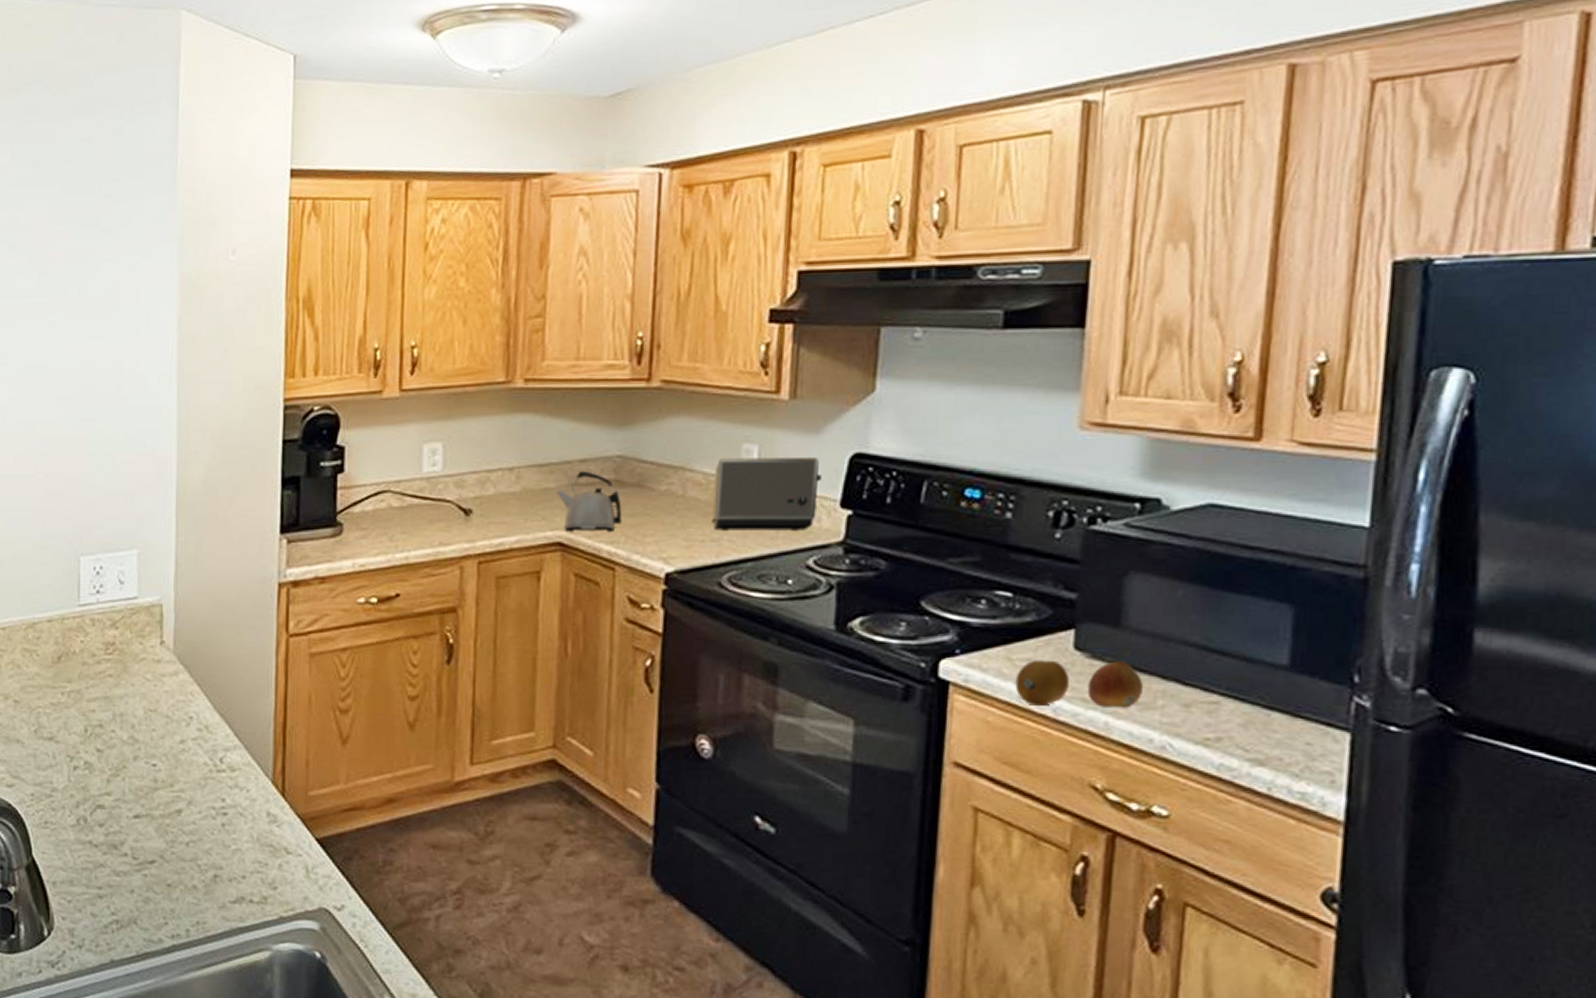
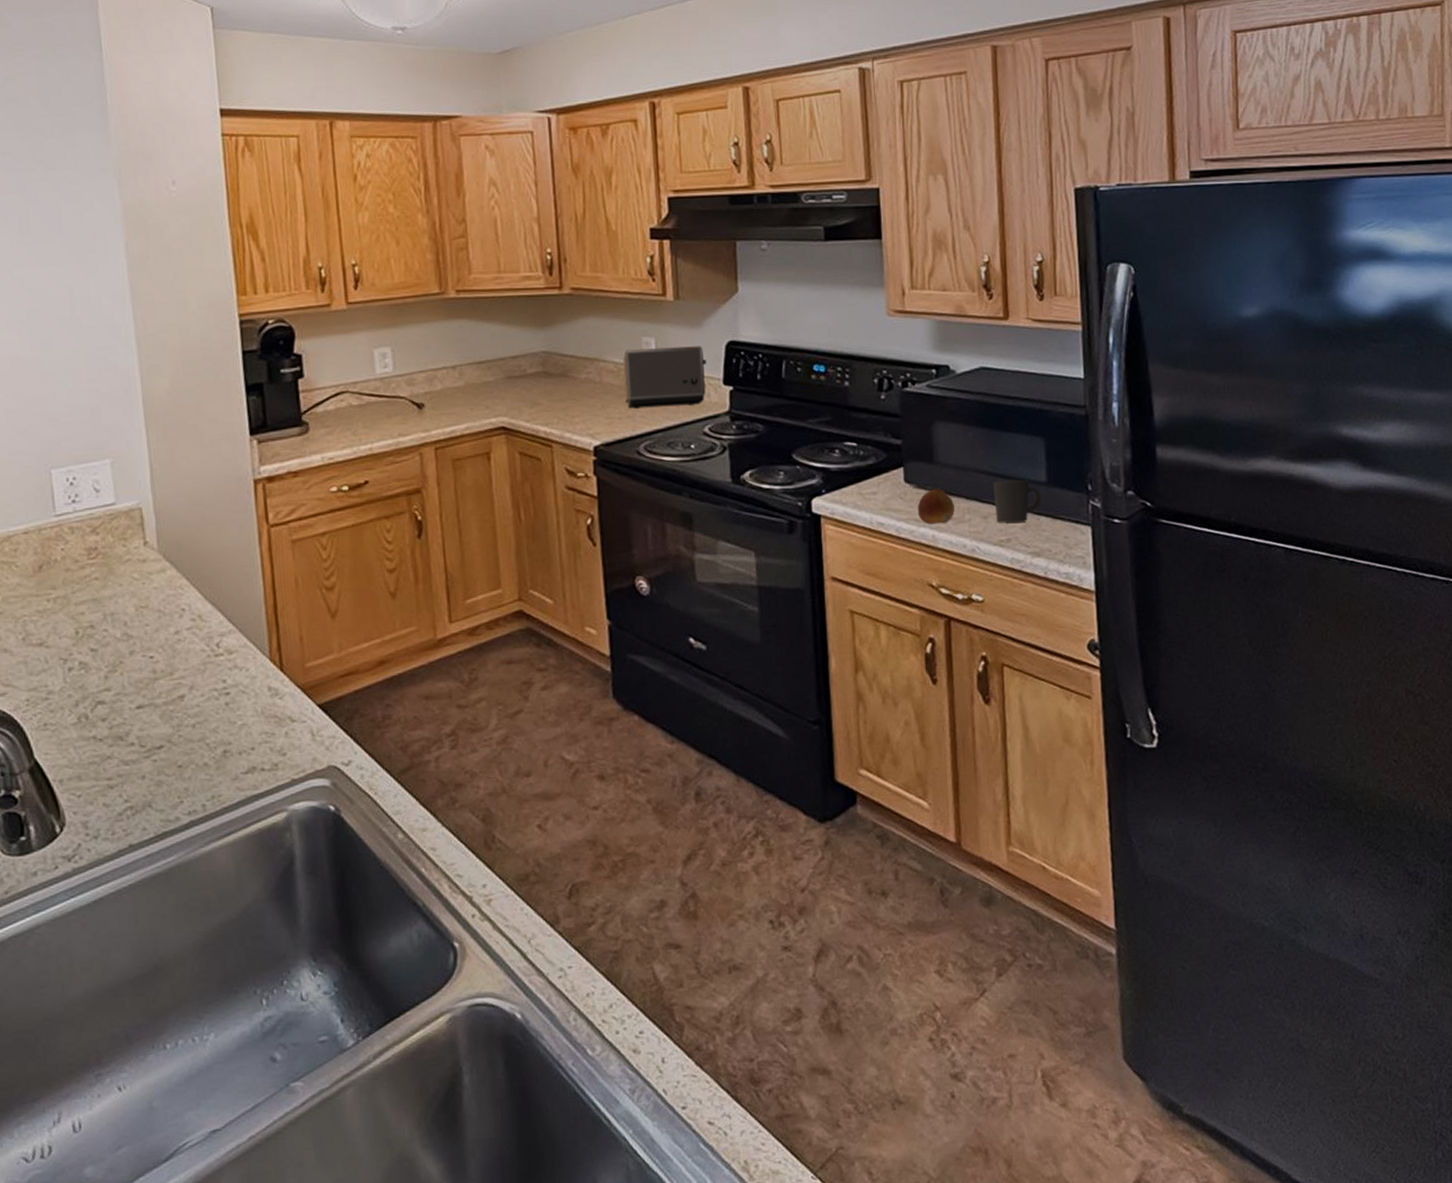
kettle: present [556,470,623,533] -> none [495,365,554,419]
fruit: present [1015,659,1070,706] -> none [867,492,905,528]
mug: none [1203,658,1277,717] -> present [993,479,1041,523]

